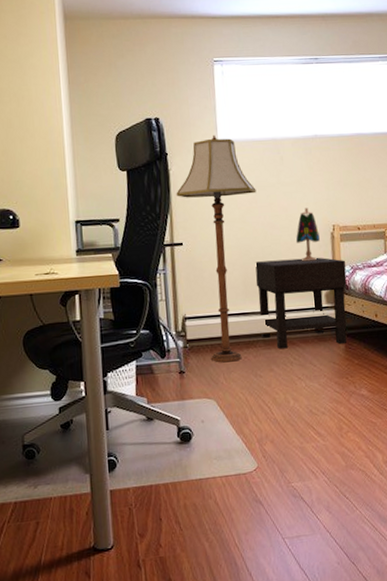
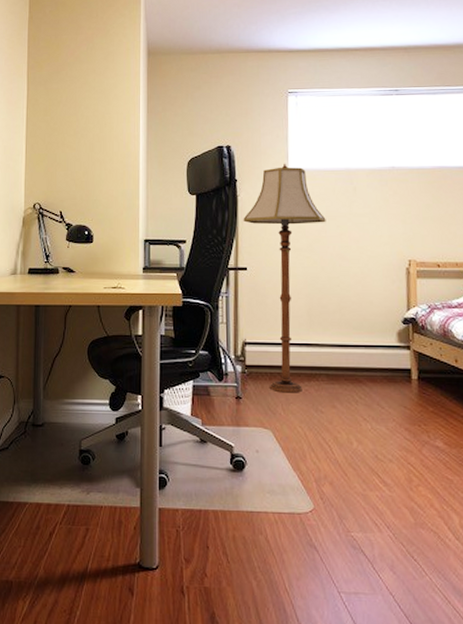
nightstand: present [255,257,347,349] -> none [321,292,423,387]
table lamp: present [295,207,320,262] -> none [366,240,394,296]

